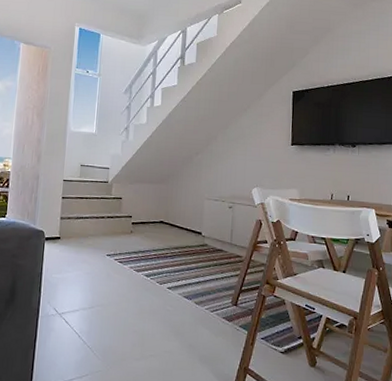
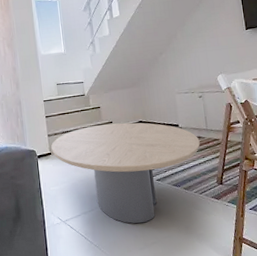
coffee table: none [61,216,221,332] -> present [51,122,200,224]

